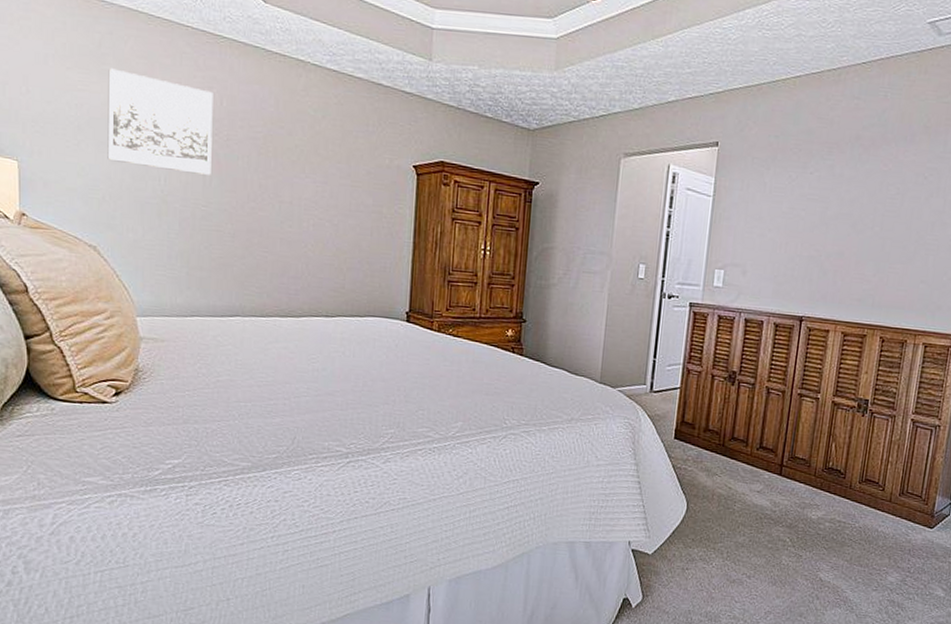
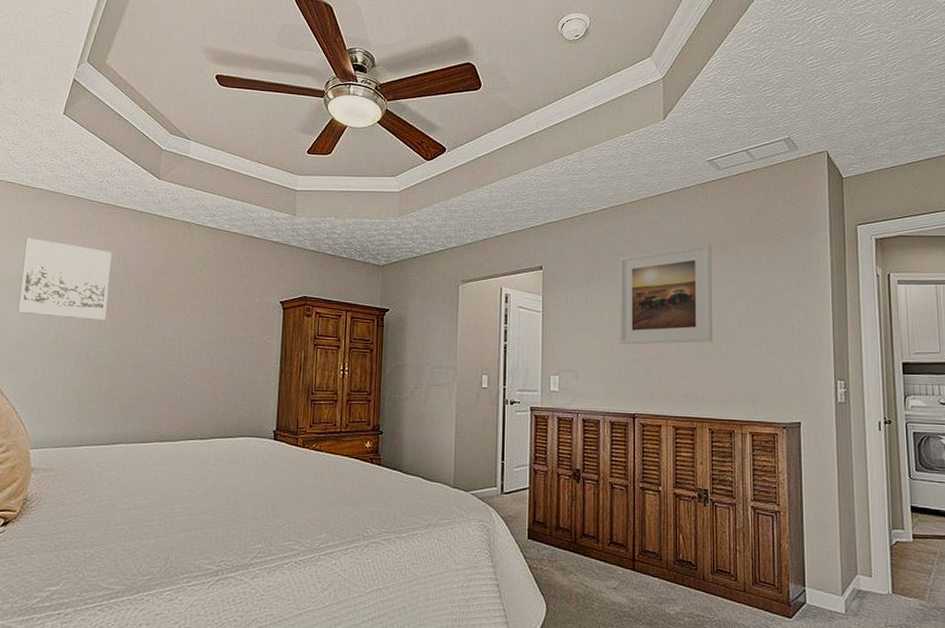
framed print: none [794,126,916,243] -> present [618,243,713,345]

